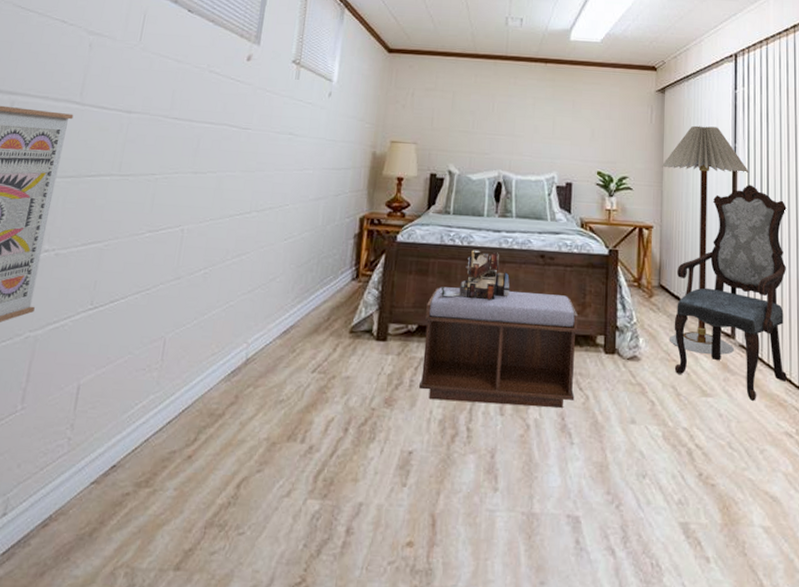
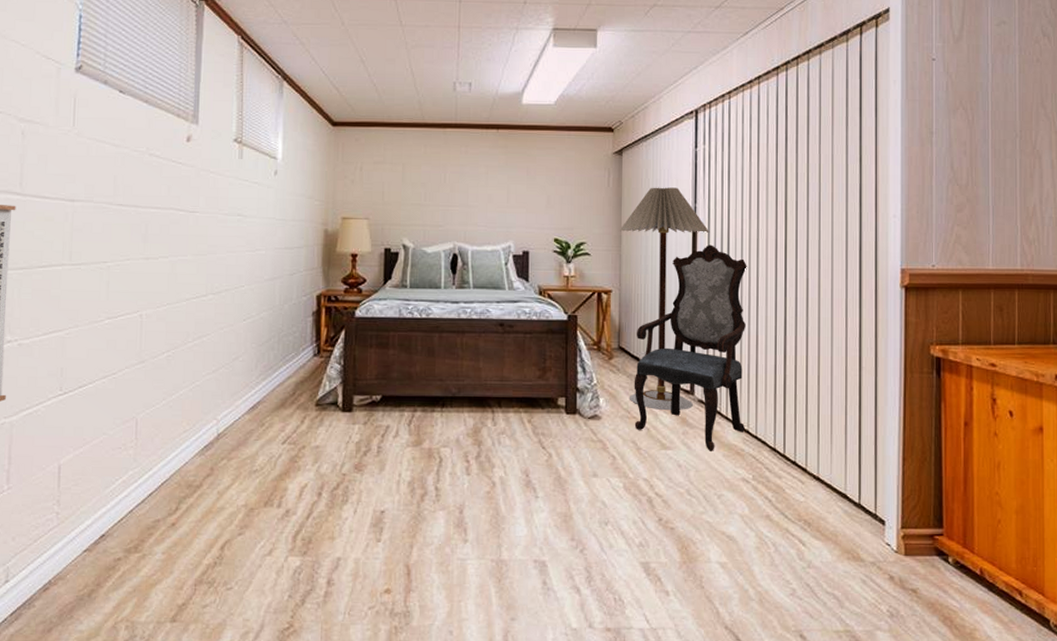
bench: present [419,287,579,408] -> none [387,358,539,465]
ruined building: present [441,250,510,300] -> none [403,321,471,369]

